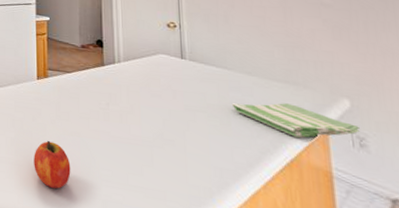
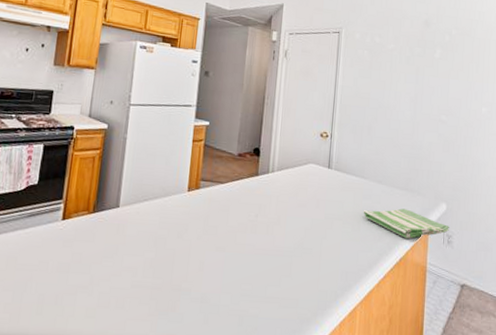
fruit: present [34,140,71,189] -> none [173,258,213,311]

